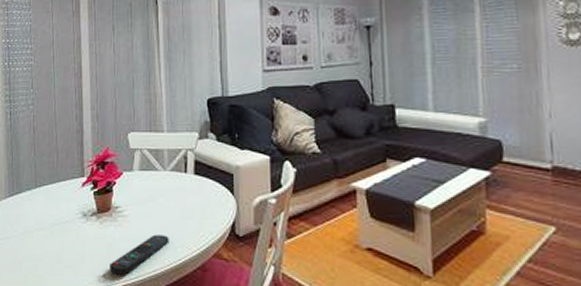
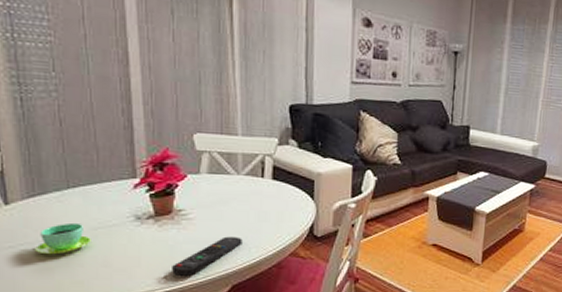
cup: none [11,219,49,249] -> present [35,222,91,255]

